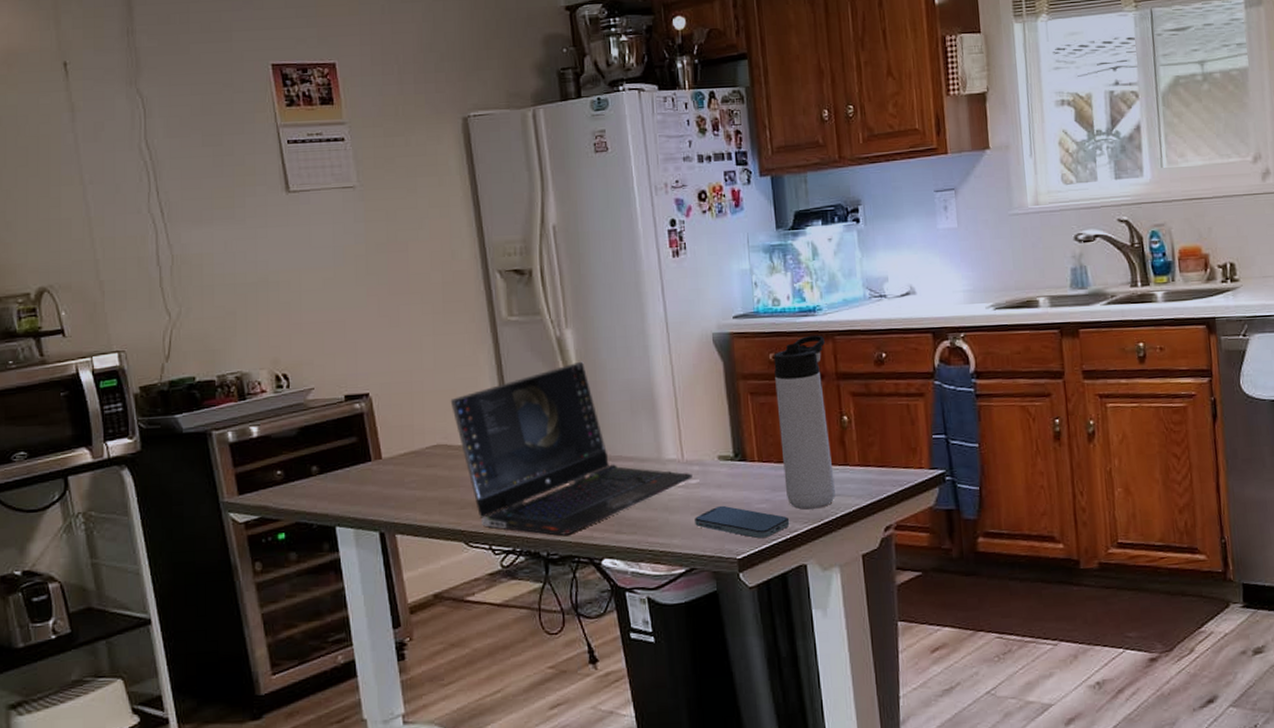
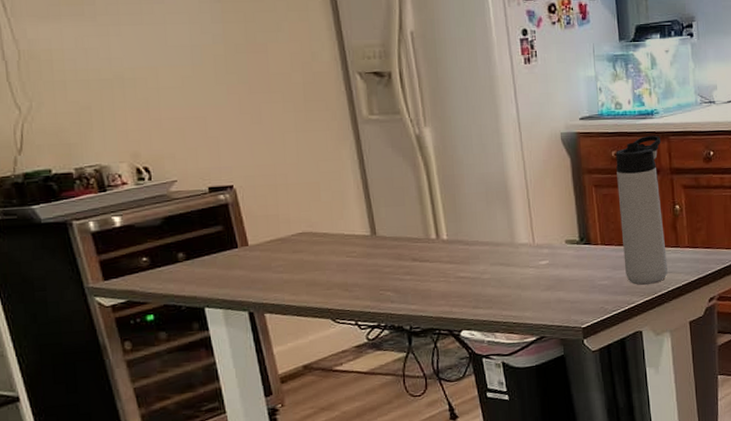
laptop computer: present [450,361,692,536] -> none [314,157,543,311]
smartphone: present [695,505,790,539] -> none [544,282,628,310]

